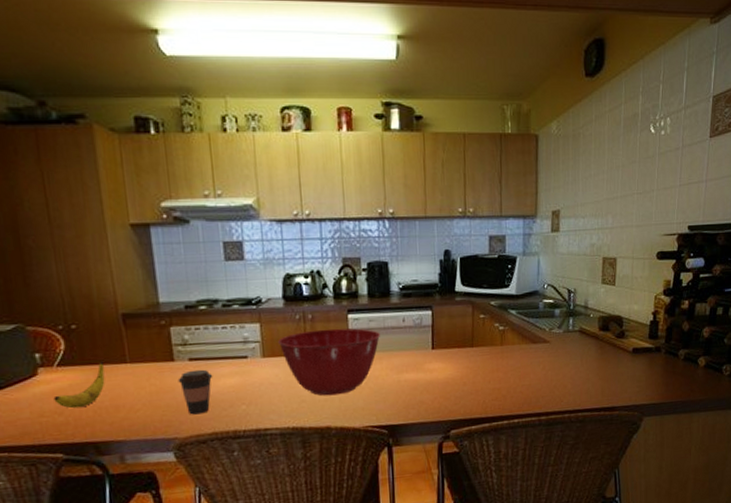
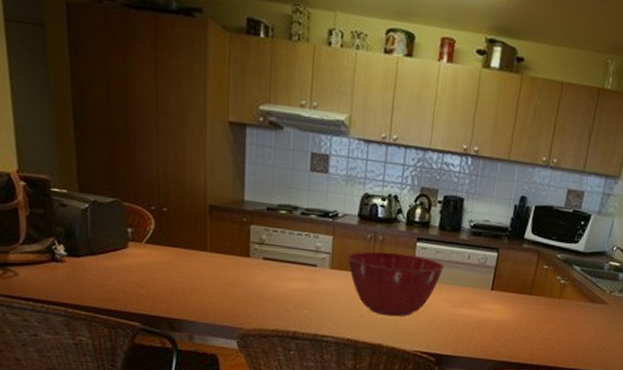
banana: present [53,361,105,409] -> none [138,245,187,285]
coffee cup: present [178,369,213,415] -> none [250,268,283,311]

